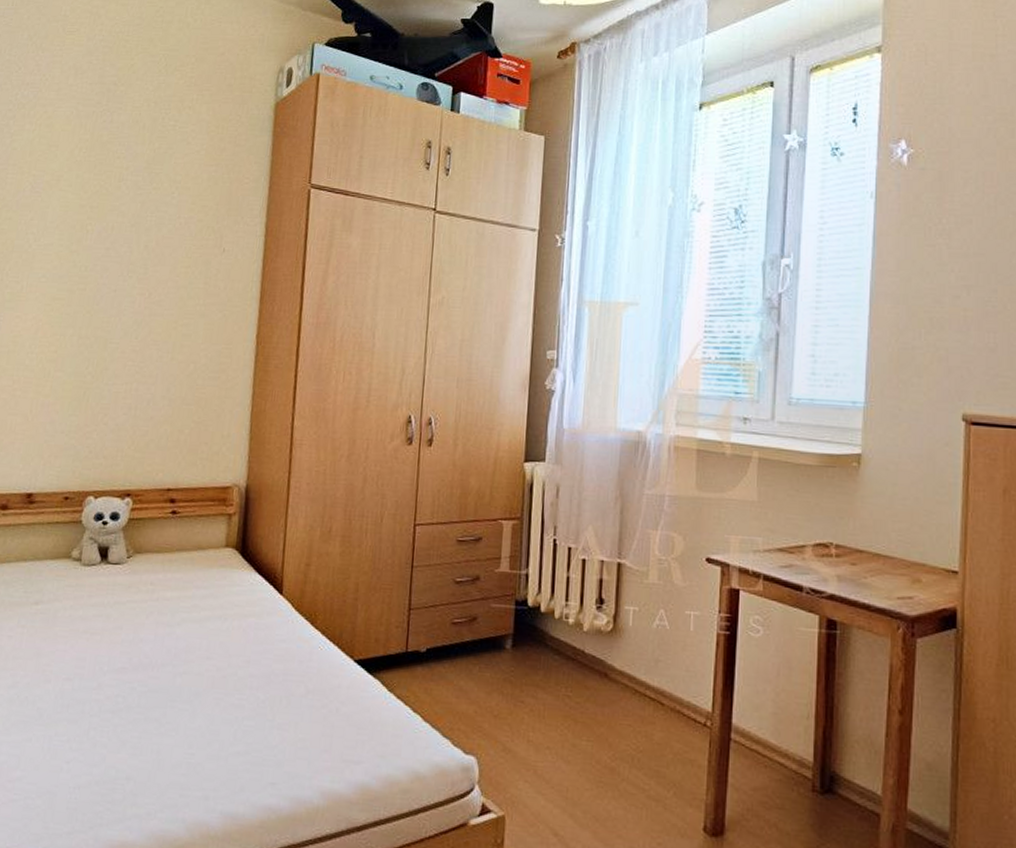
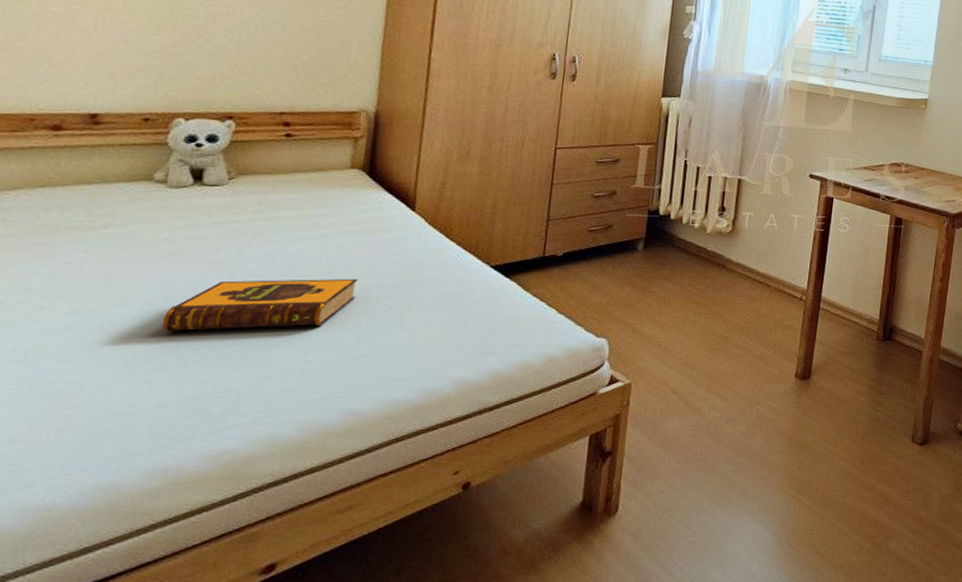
hardback book: none [77,662,234,716] -> present [162,278,359,332]

